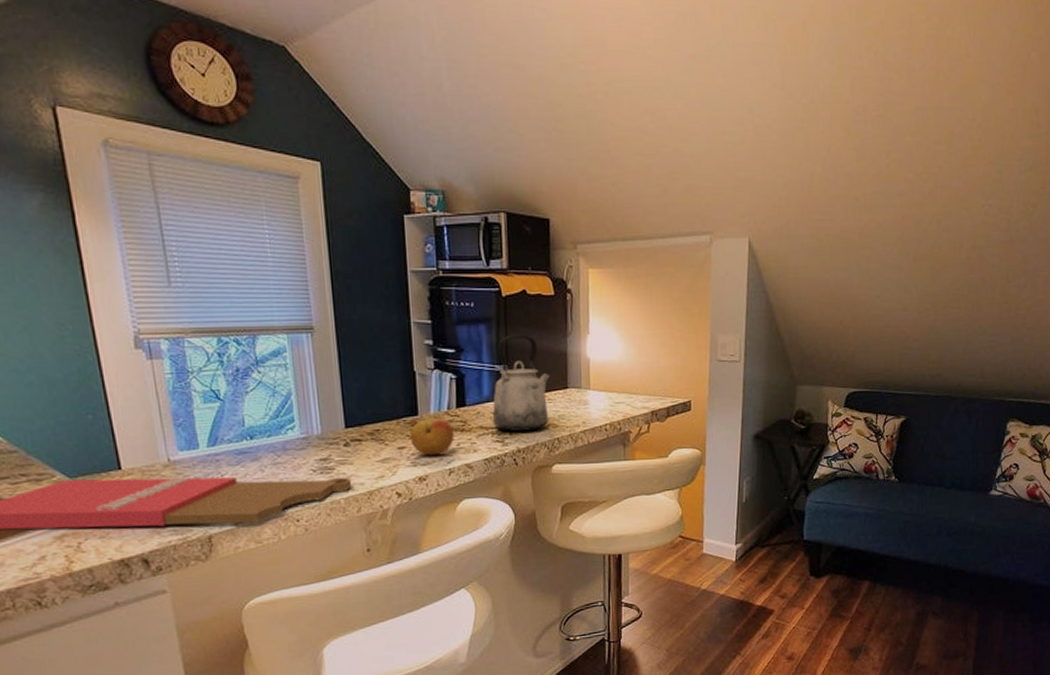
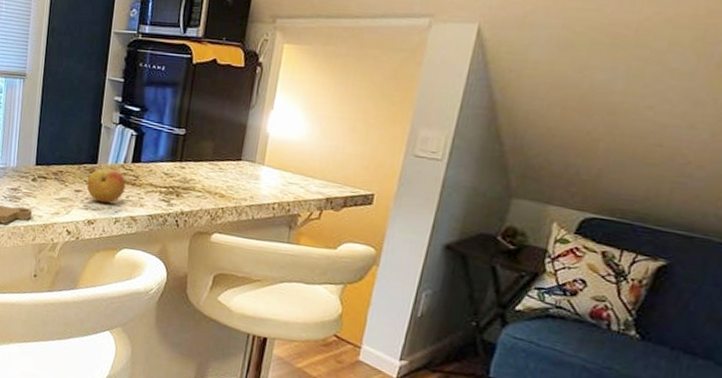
kettle: present [492,336,550,431] -> none [162,102,226,196]

